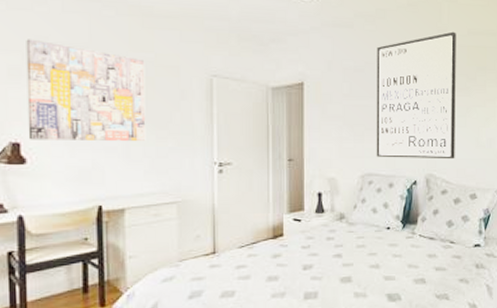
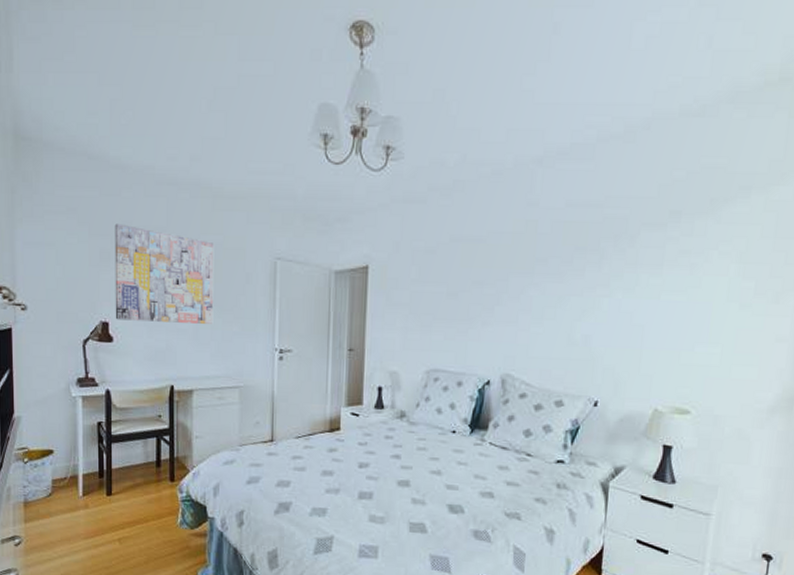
wall art: present [376,31,456,159] -> none [444,204,551,358]

